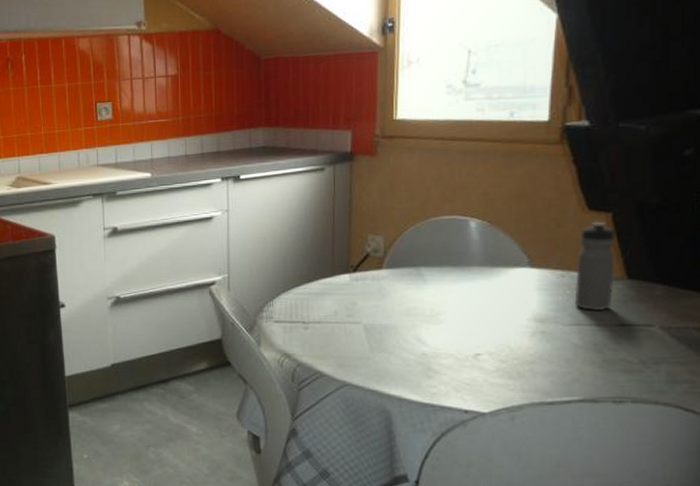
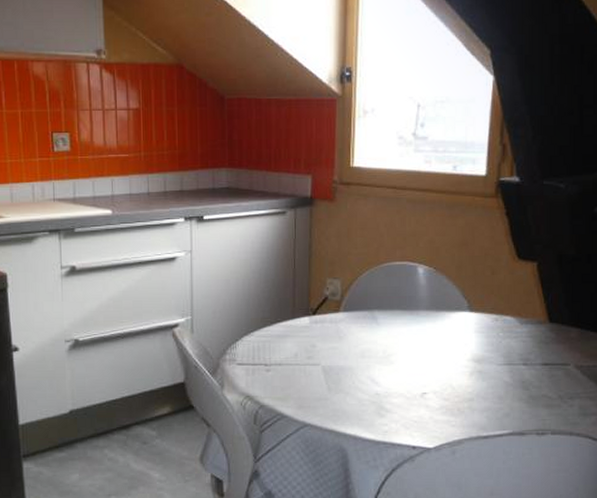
water bottle: present [574,221,616,312] -> none [506,270,540,352]

